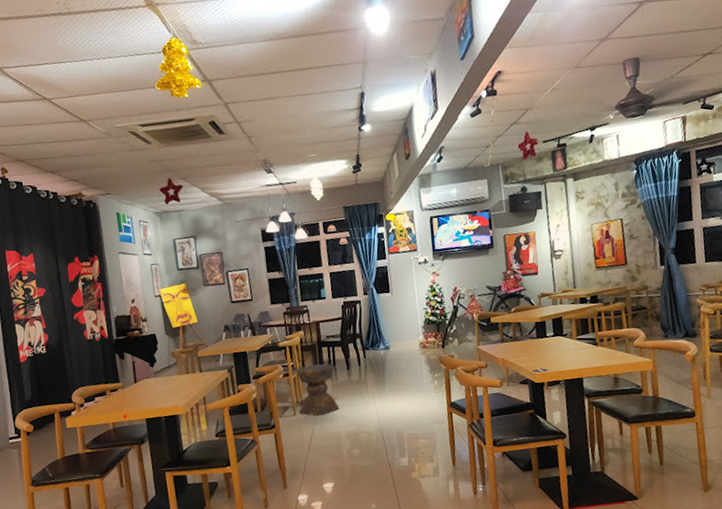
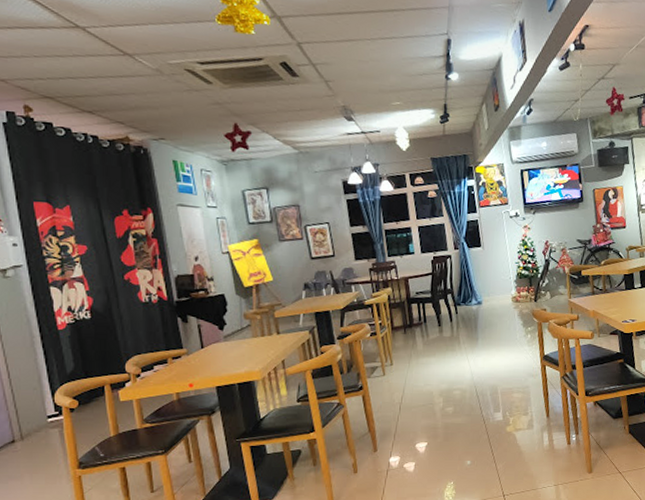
stool: present [296,364,339,416] -> none [385,321,431,375]

